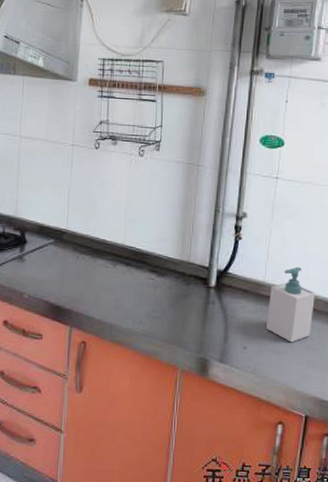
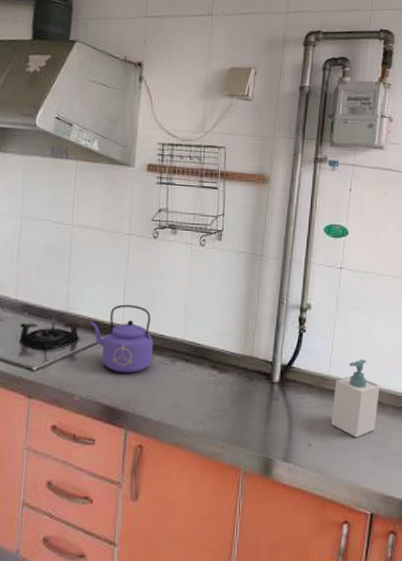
kettle: none [37,210,96,275] -> present [90,304,154,374]

